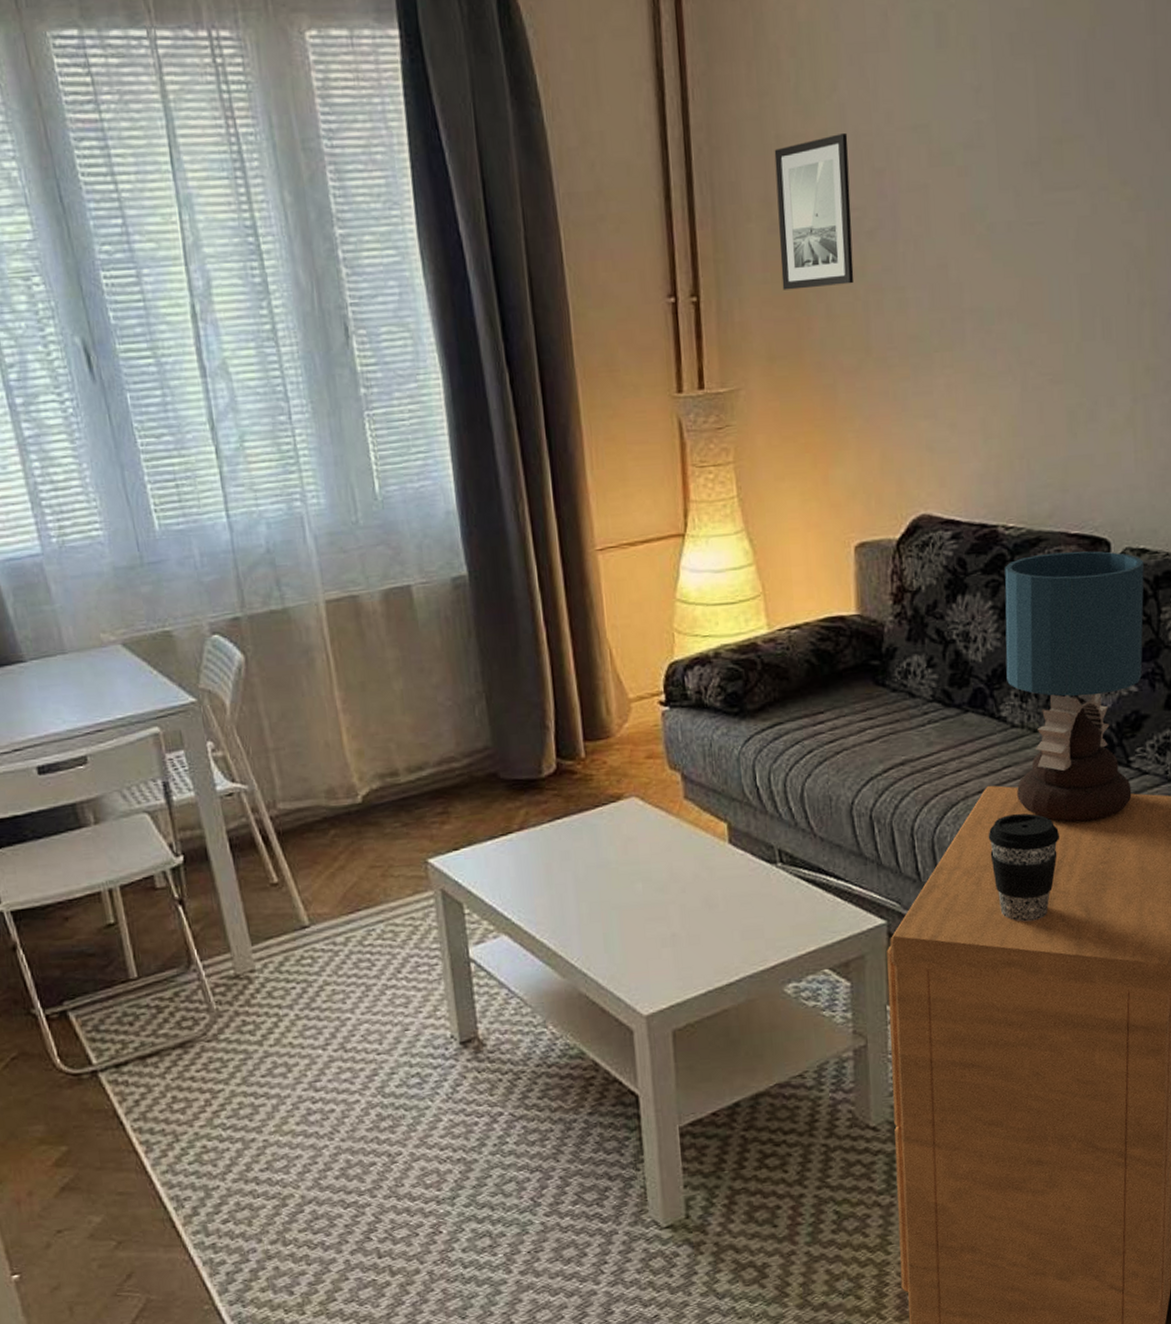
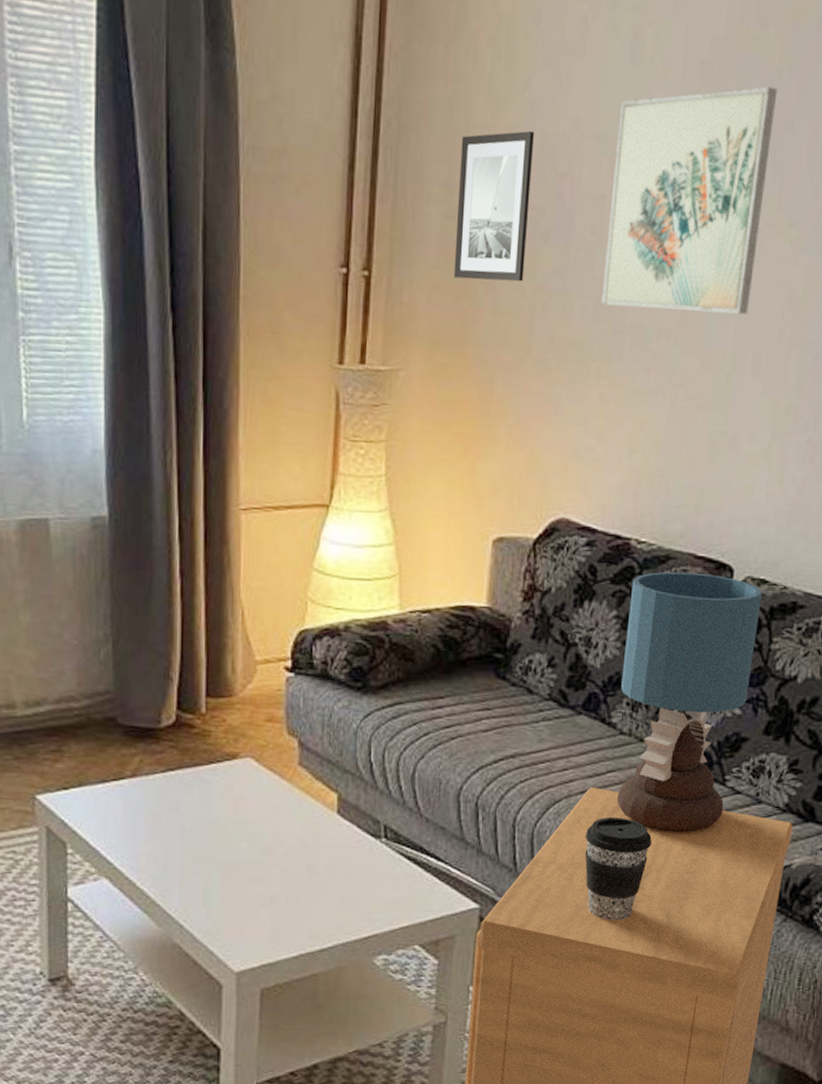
wall art: none [931,48,1093,294] -> present [601,86,778,315]

